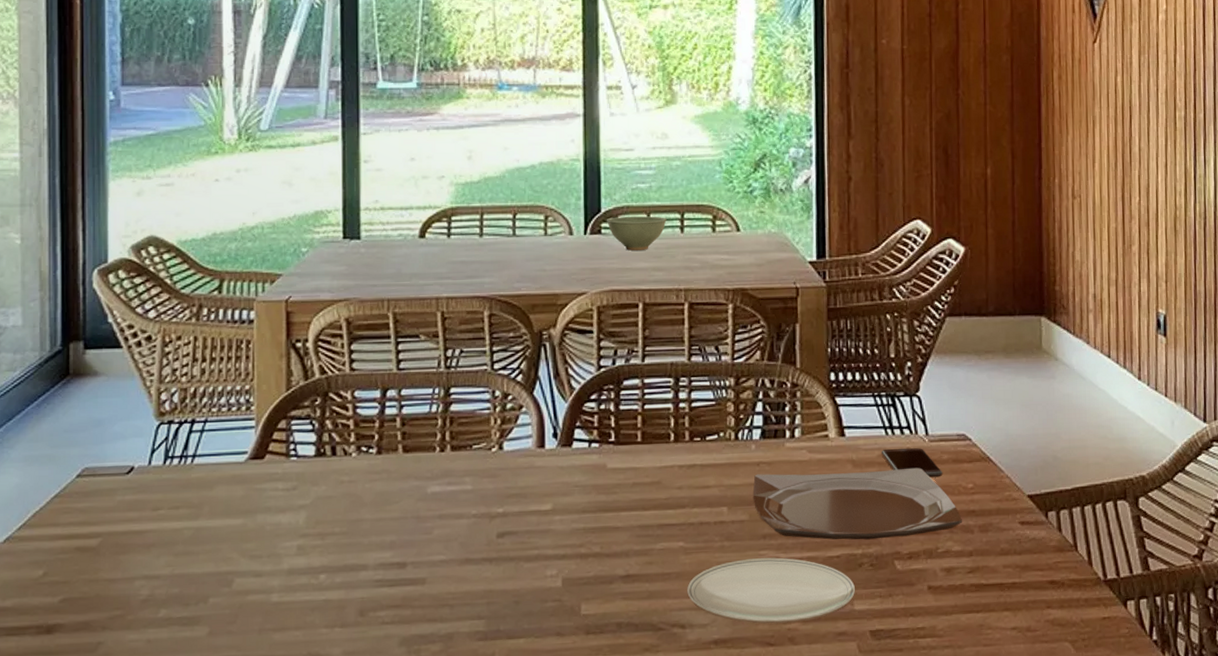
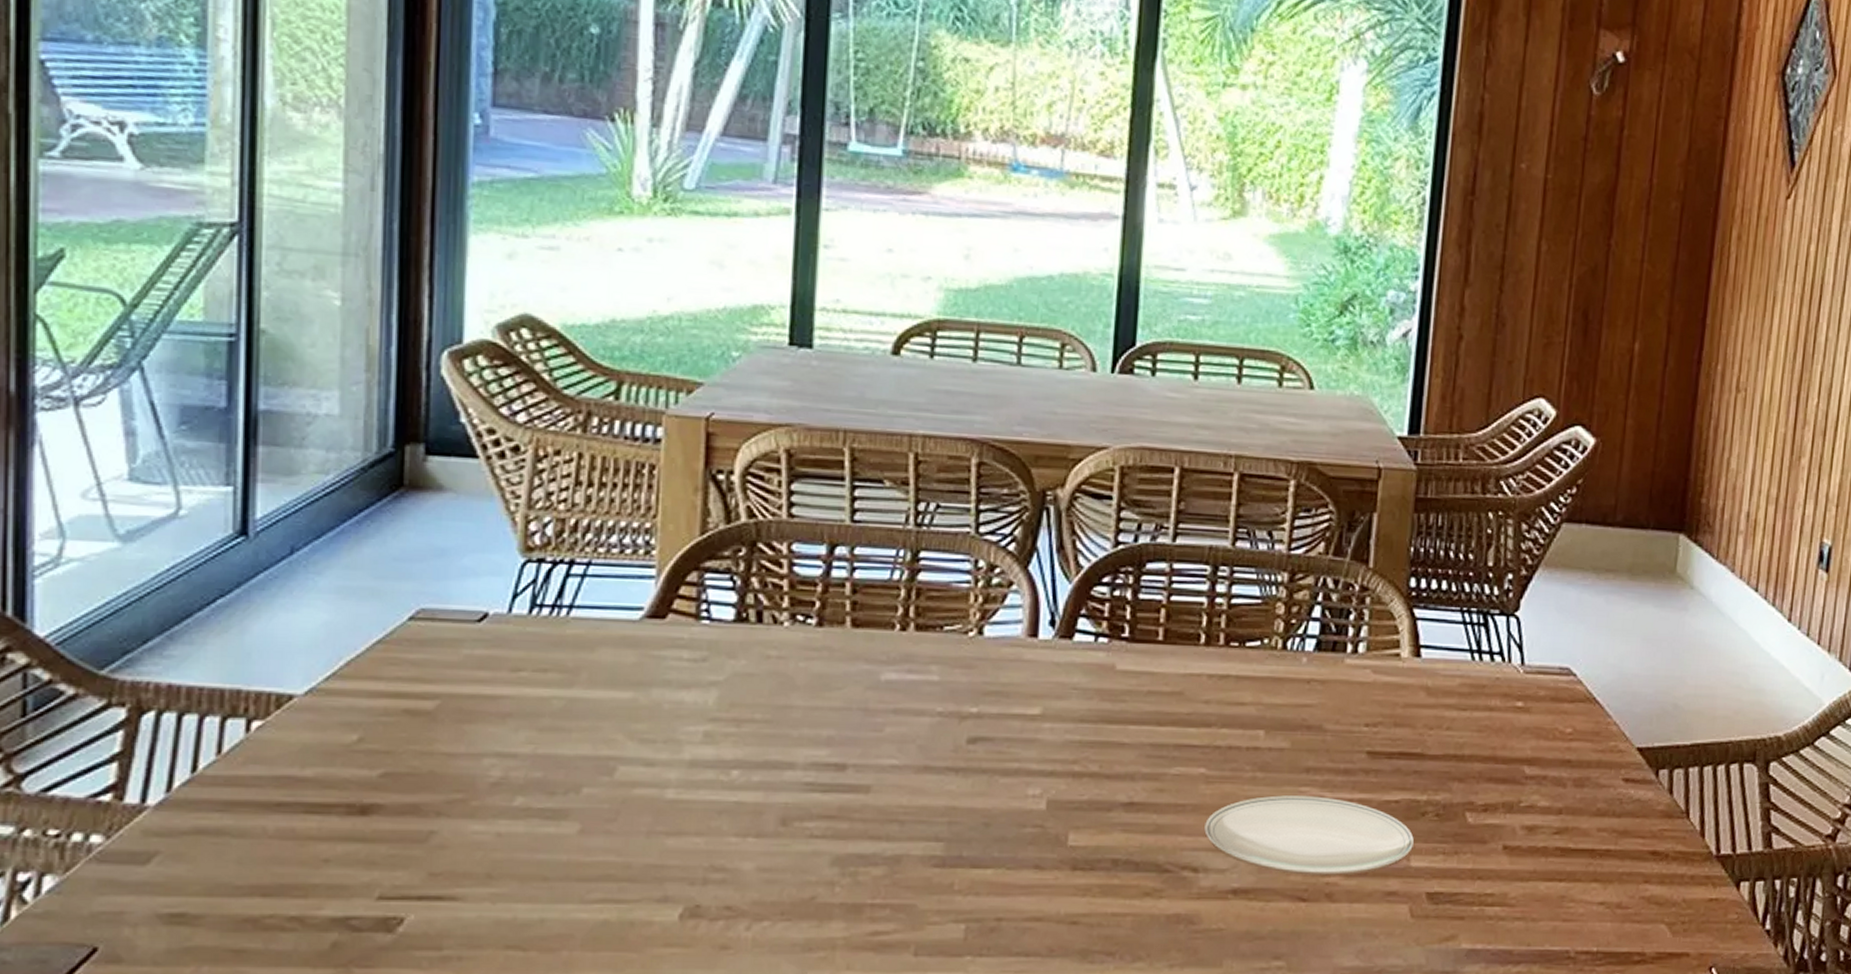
bowl: present [607,216,667,251] -> none [1142,354,1221,401]
plate: present [752,467,962,540] -> none [1297,694,1554,785]
smartphone: present [881,448,943,478] -> none [1463,677,1538,717]

